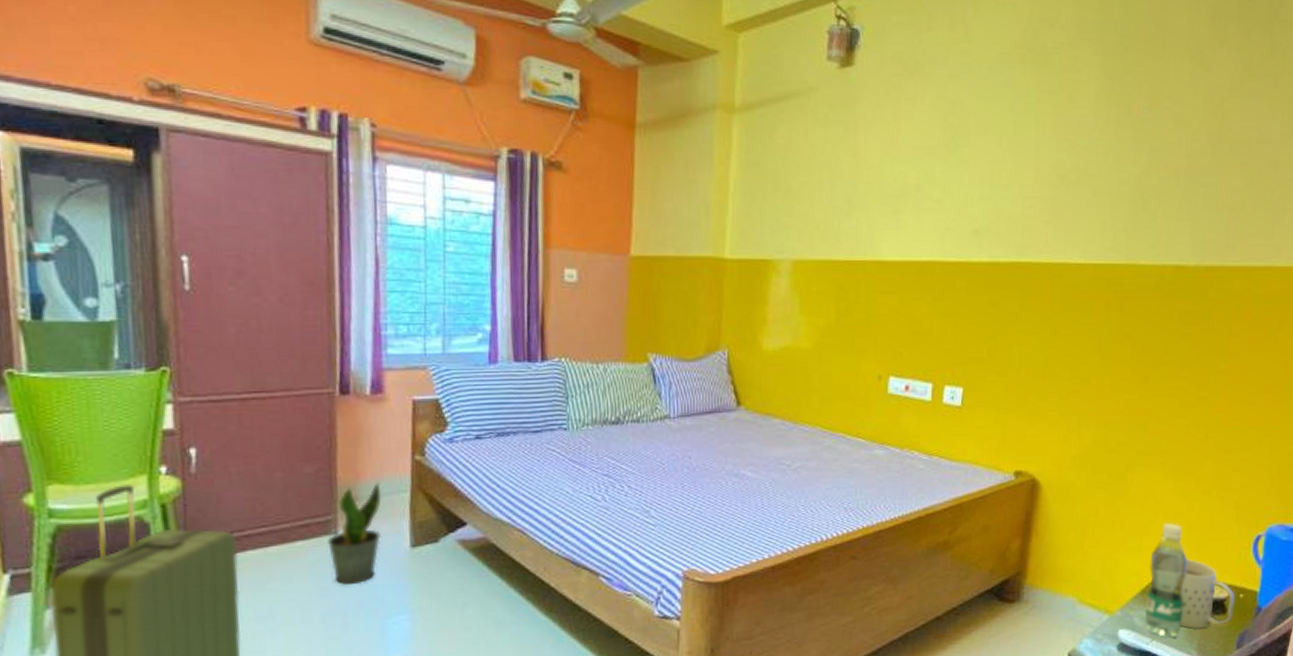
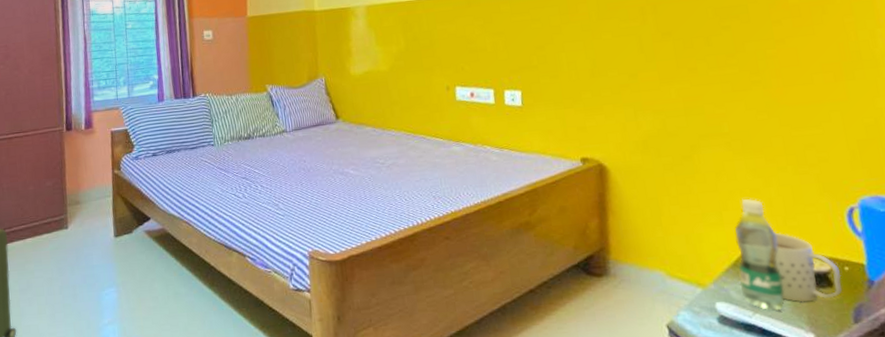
potted plant: present [328,482,382,585] -> none [62,190,95,265]

